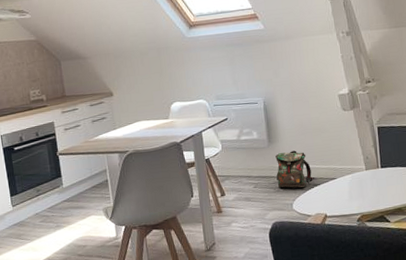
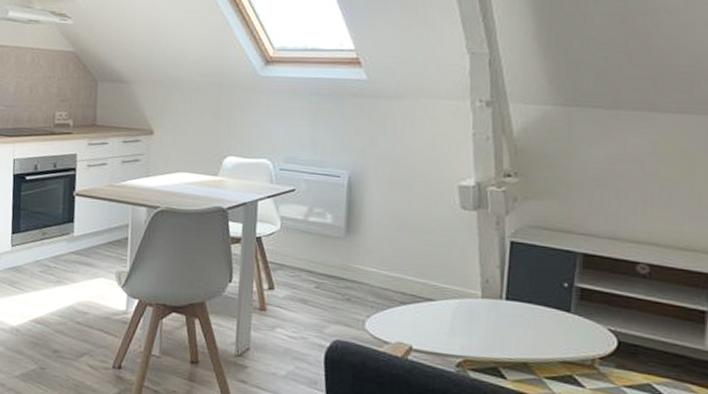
backpack: present [275,150,315,188] -> none [349,249,404,303]

